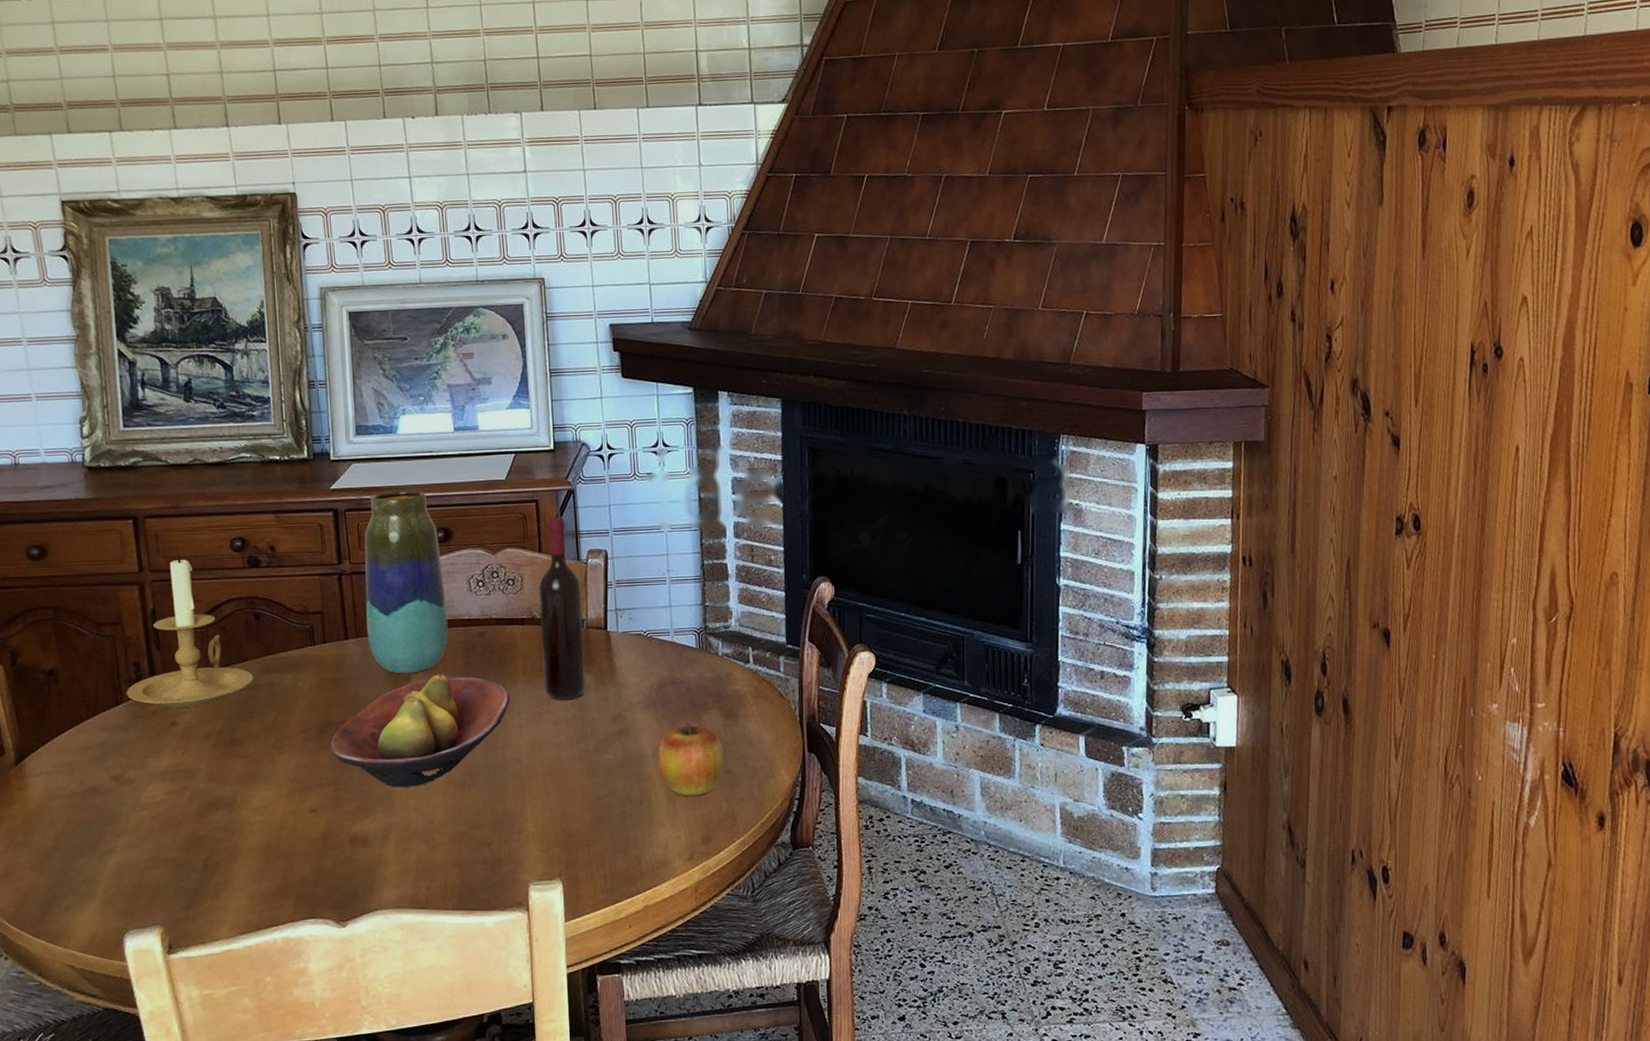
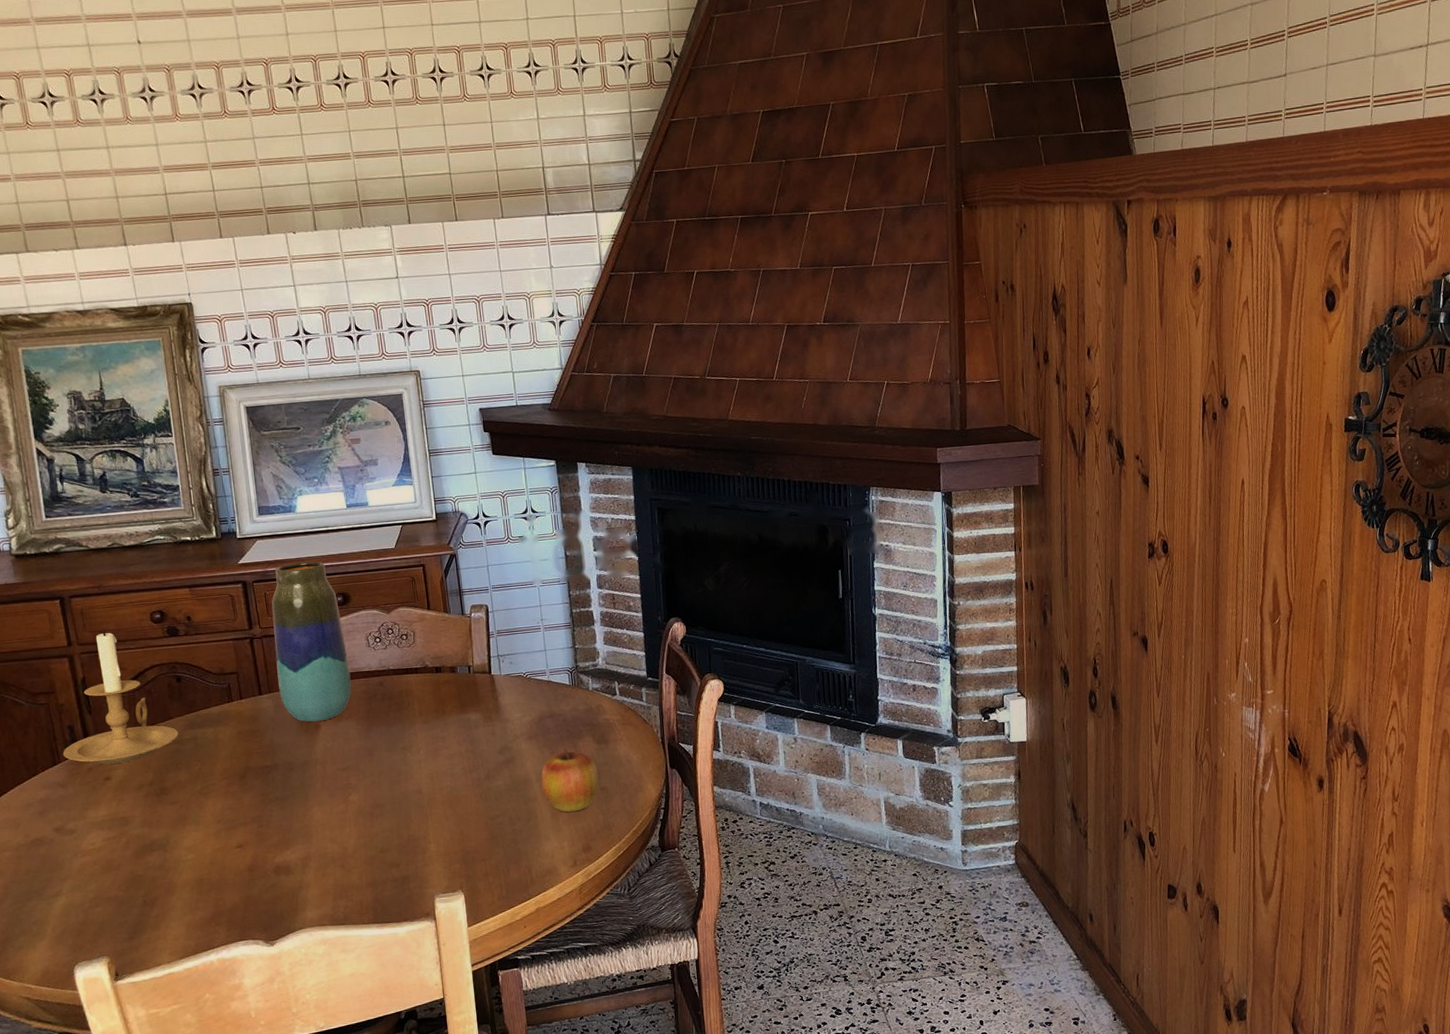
fruit bowl: present [330,674,510,788] -> none [251,720,409,821]
wine bottle: present [539,517,586,700] -> none [429,578,475,737]

